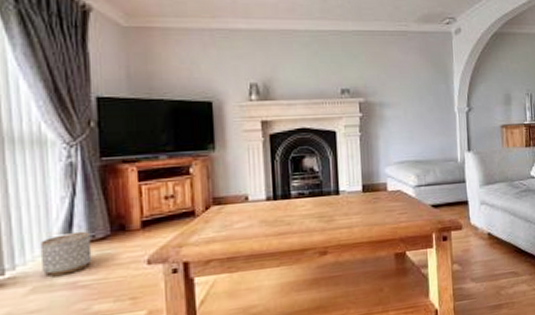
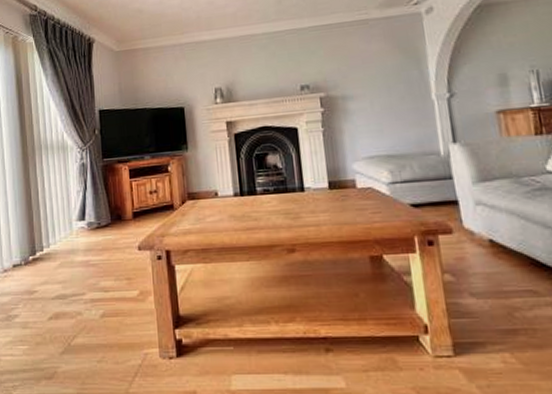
planter: present [39,232,92,276] -> none [64,220,99,254]

